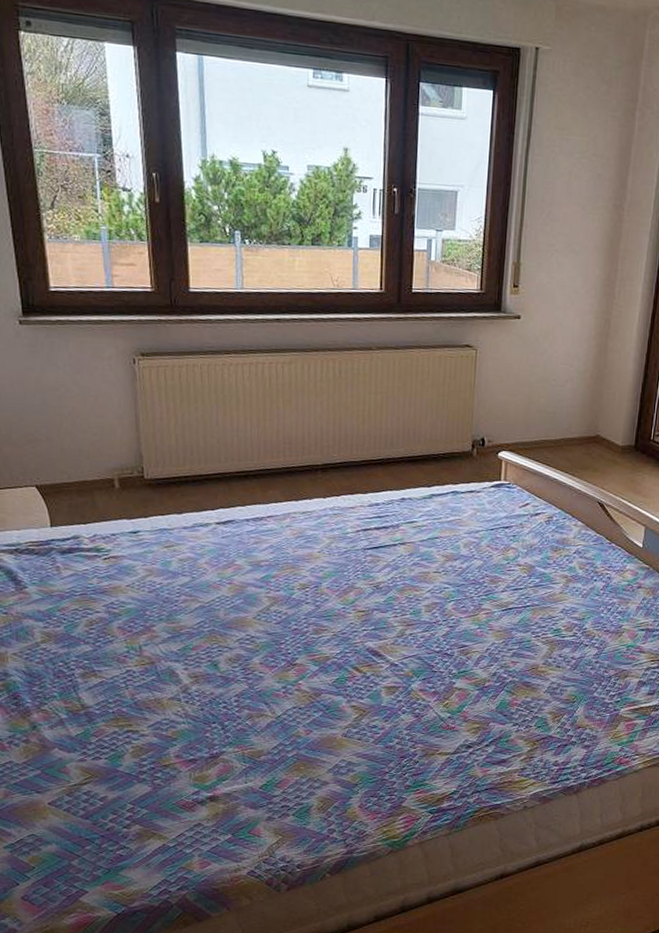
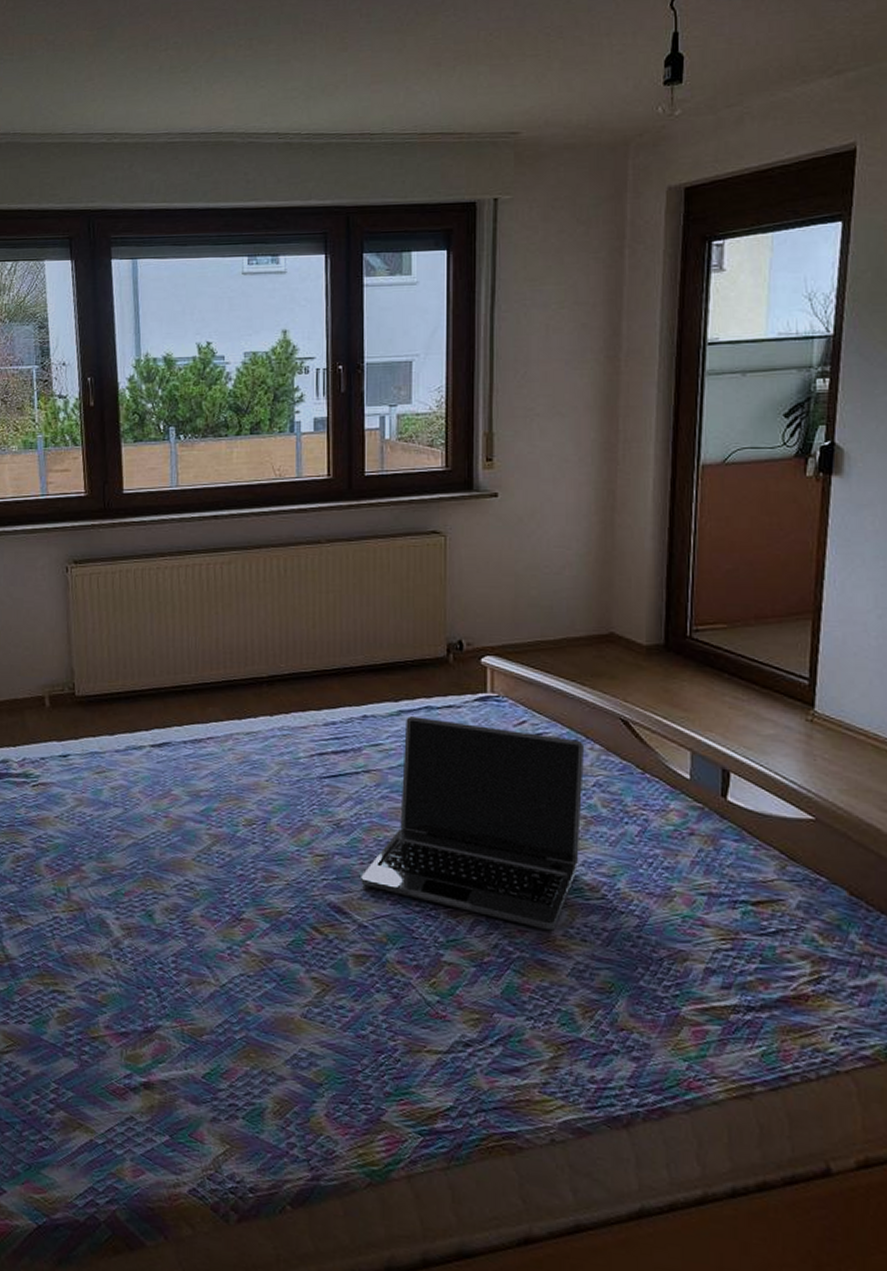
laptop: none [394,499,571,661] -> present [361,717,585,931]

